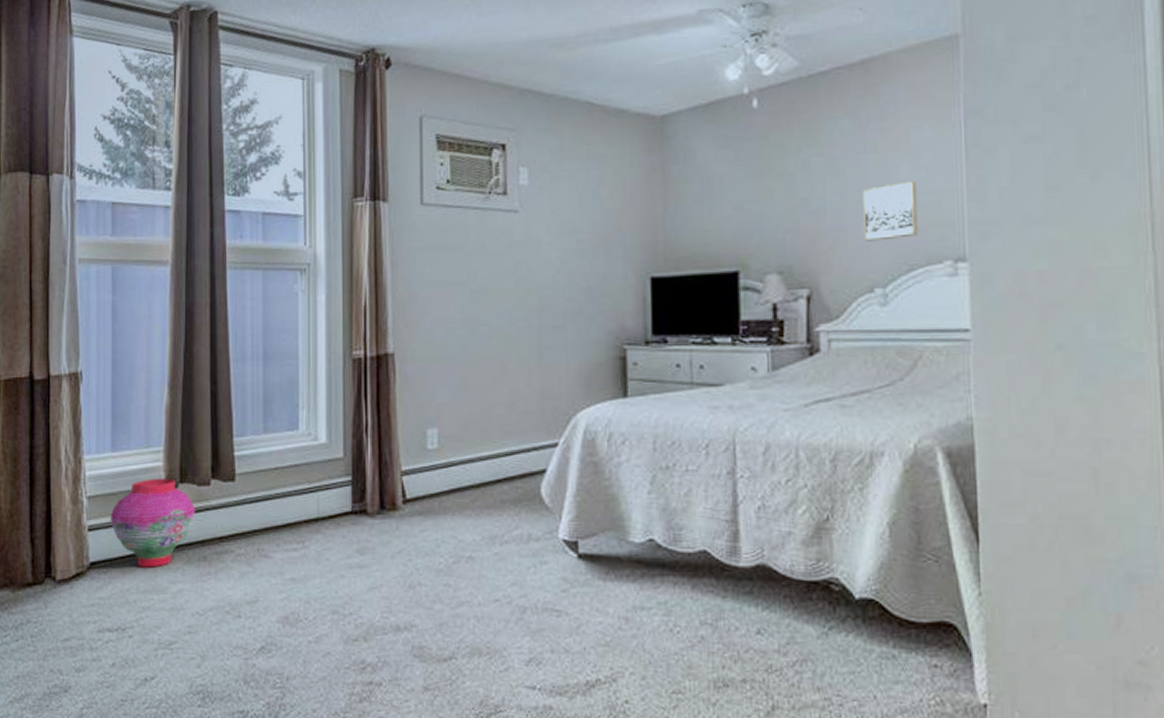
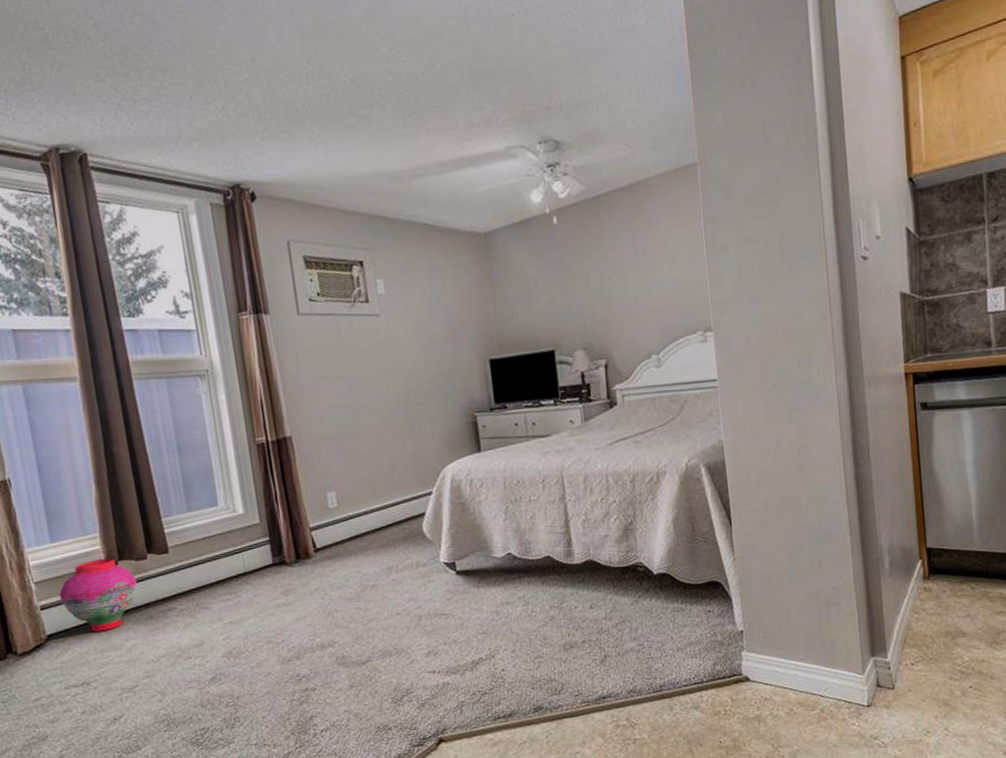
wall art: present [863,180,918,242] -> none [638,274,678,321]

